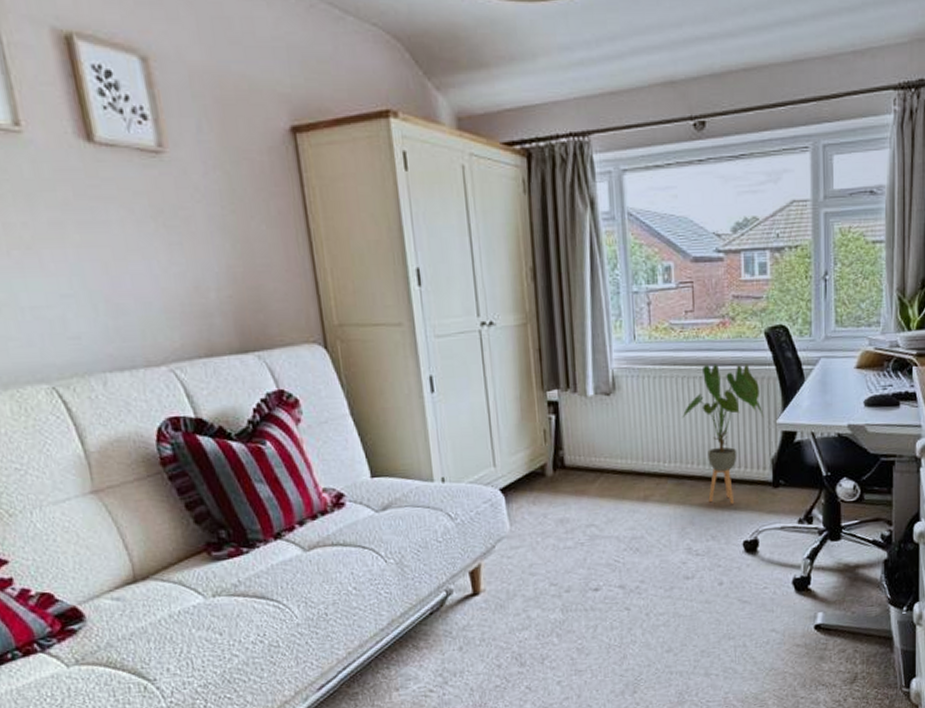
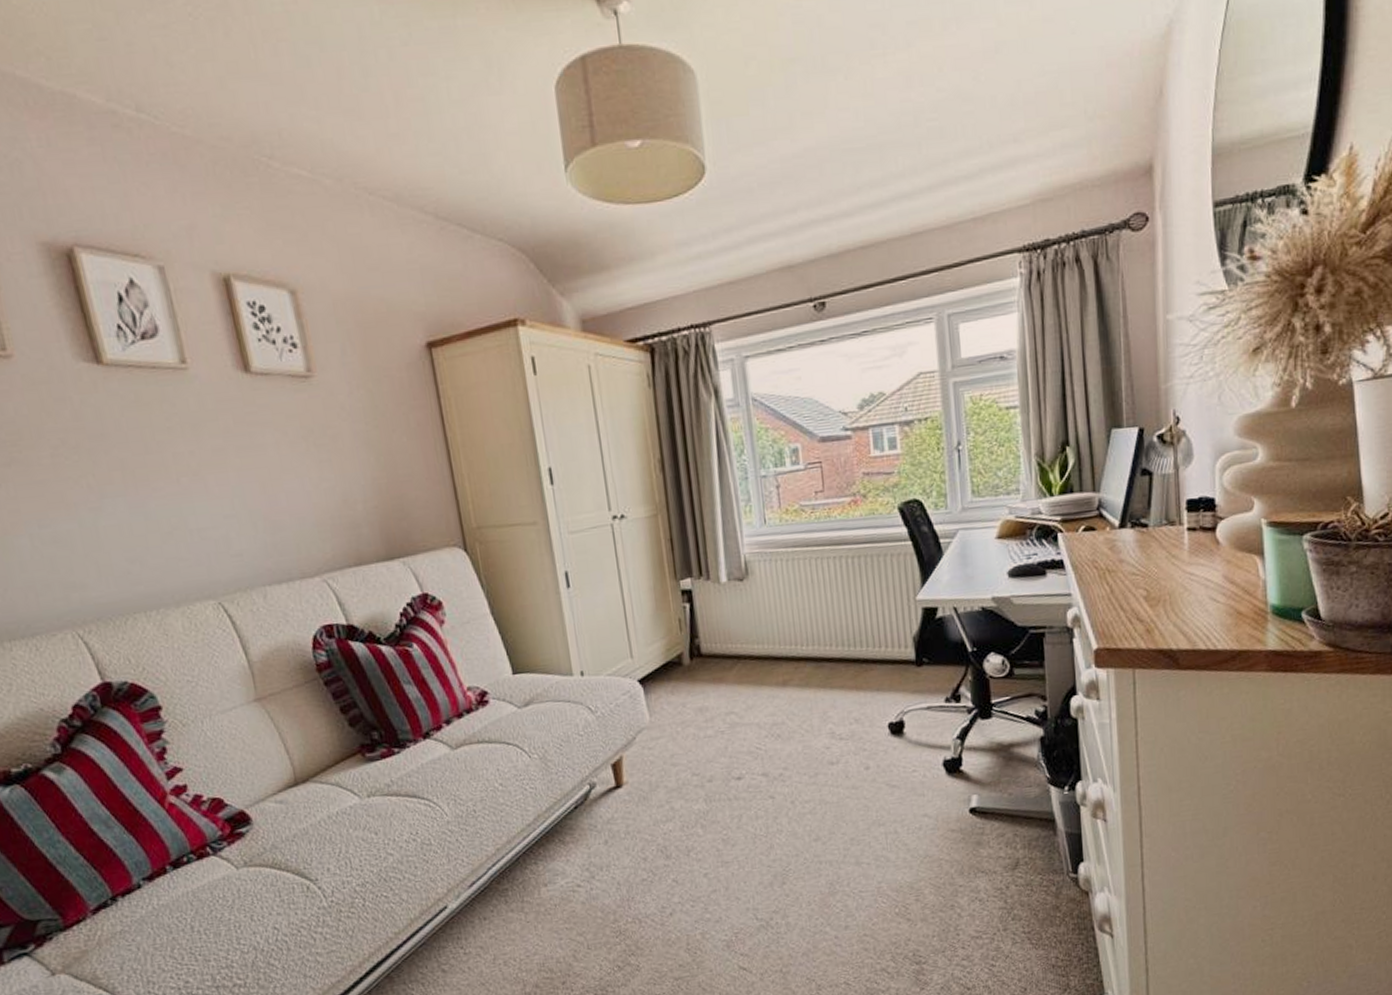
house plant: present [682,363,764,504] -> none [817,540,903,685]

